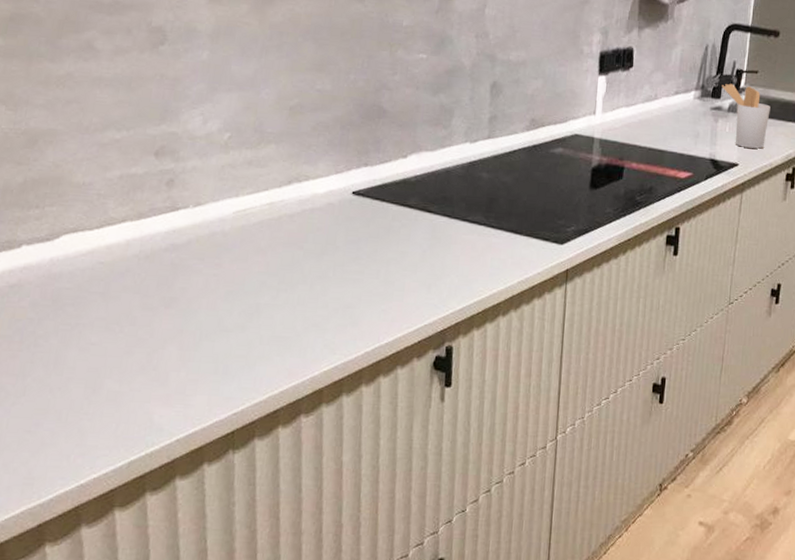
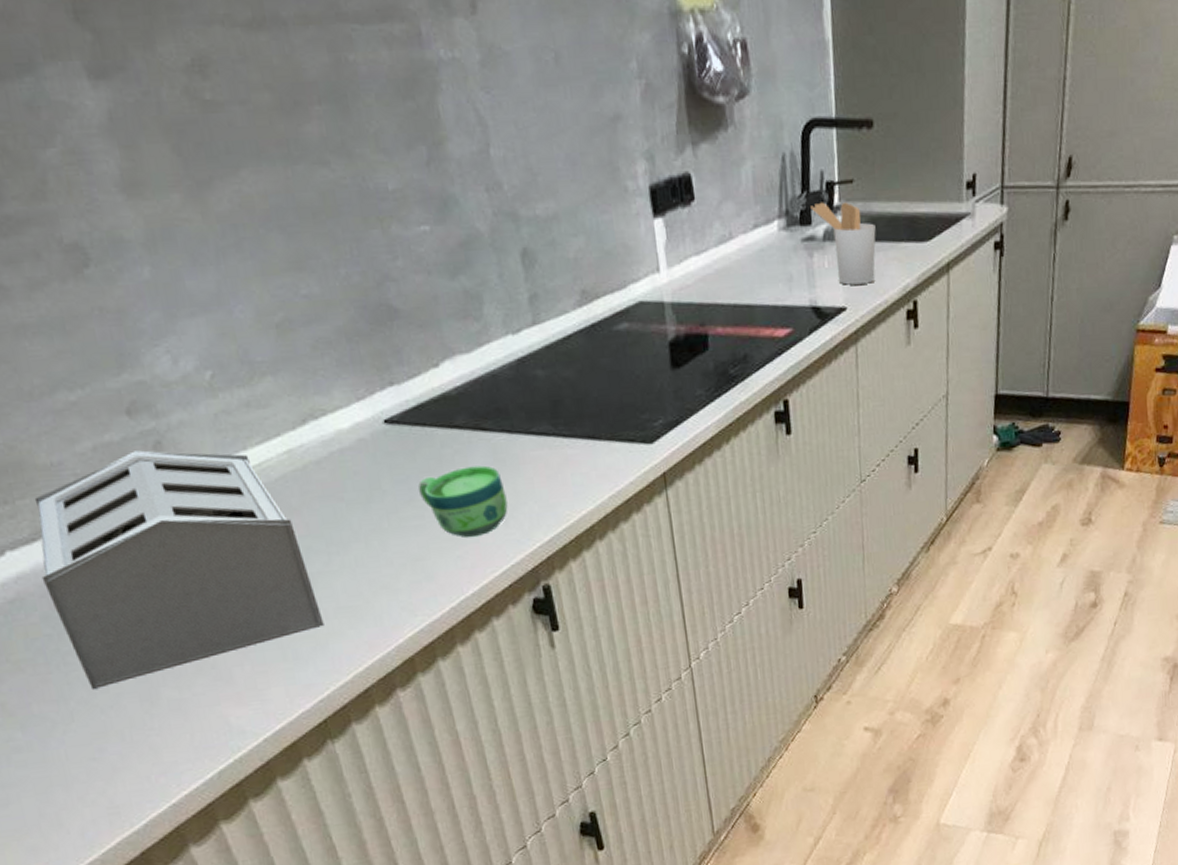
toaster: none [42,184,258,372] -> present [34,450,324,690]
cup: none [364,238,435,297] -> present [418,465,508,538]

